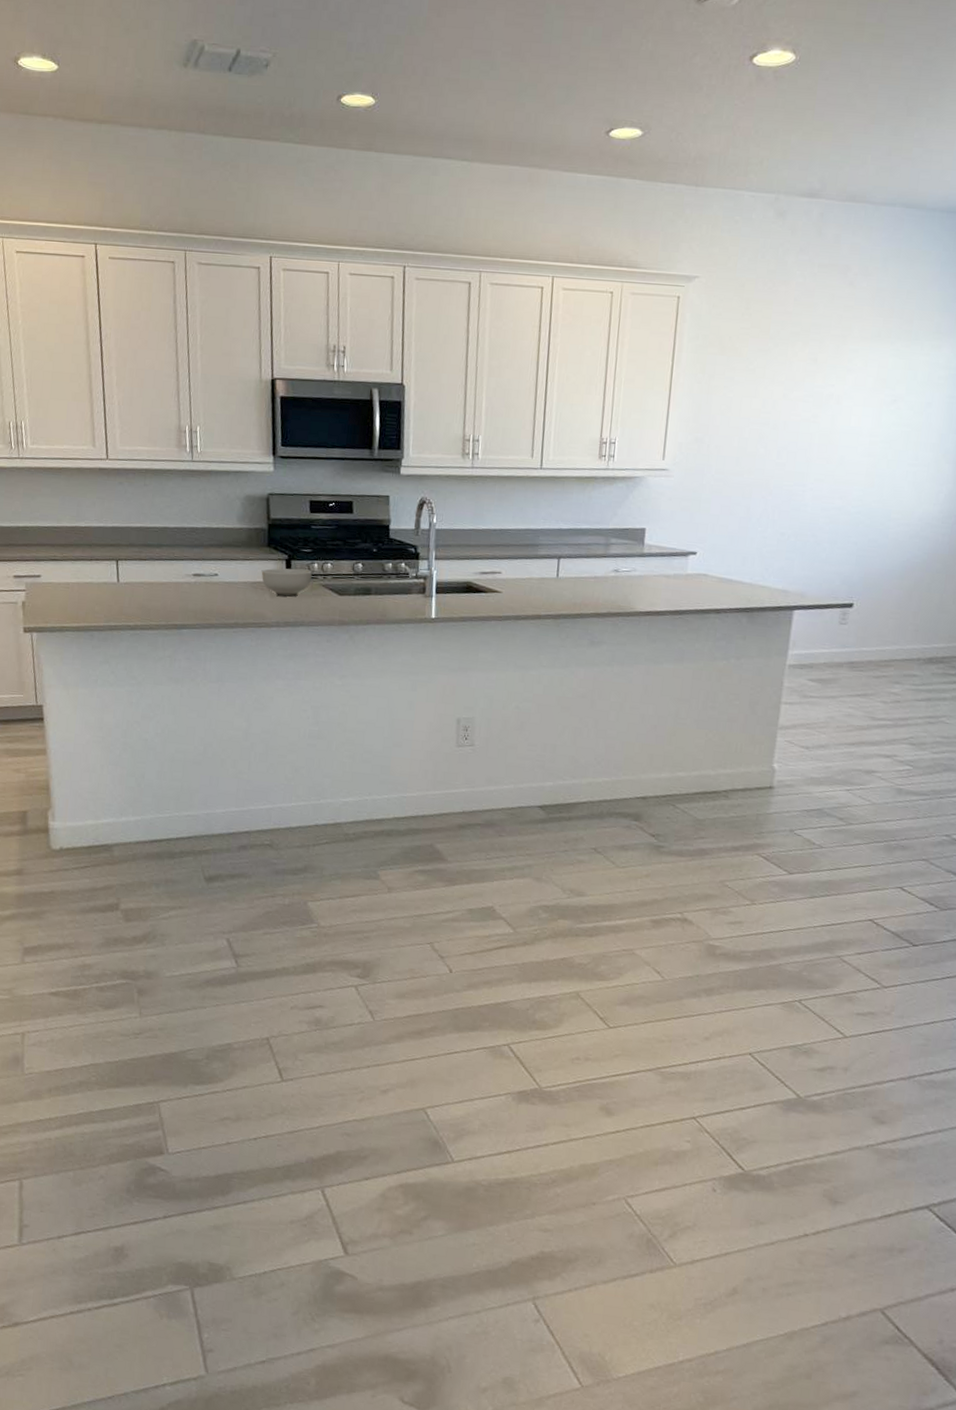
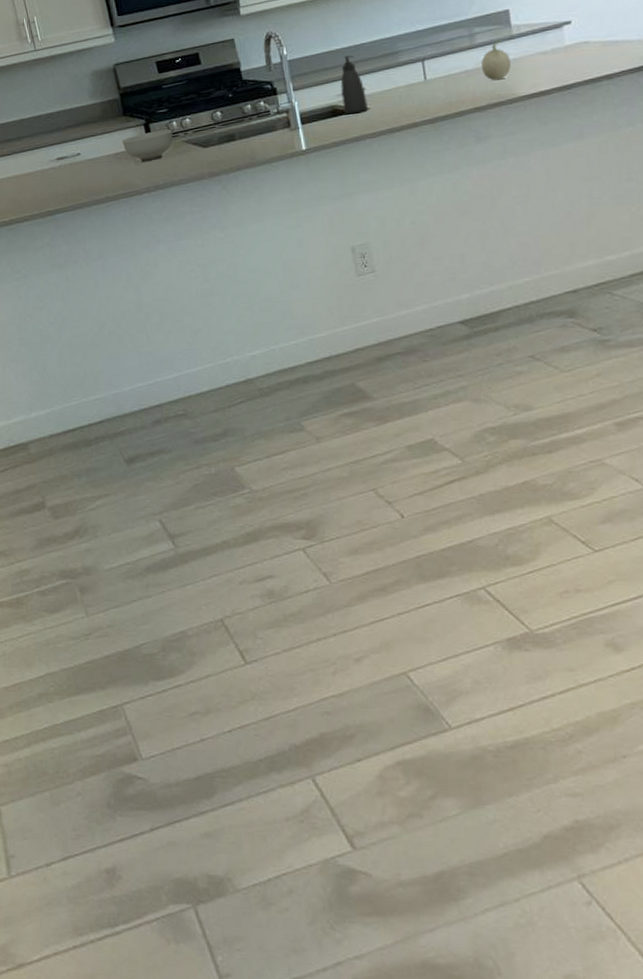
soap dispenser: none [477,537,501,595] -> present [340,55,368,115]
fruit: none [609,554,637,592] -> present [481,38,511,81]

